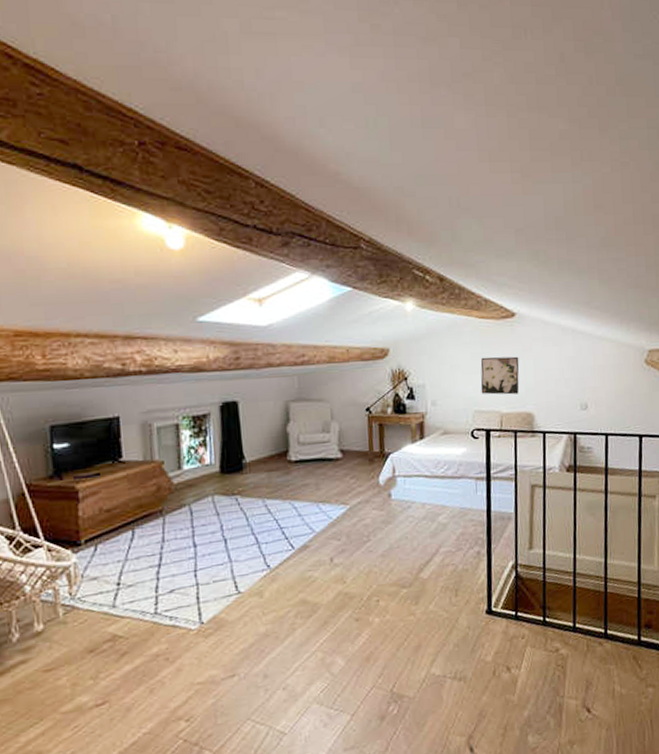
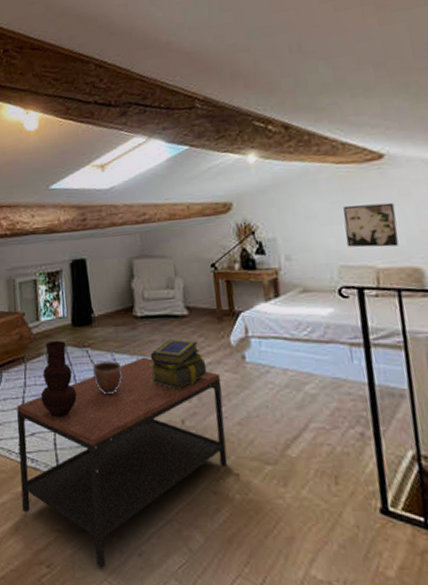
coffee table: none [152,501,370,710] -> present [16,357,228,568]
vase: none [181,489,224,571] -> present [40,340,77,418]
decorative bowl: none [241,507,274,542] -> present [92,361,123,395]
stack of books: none [302,481,357,531] -> present [149,339,207,390]

